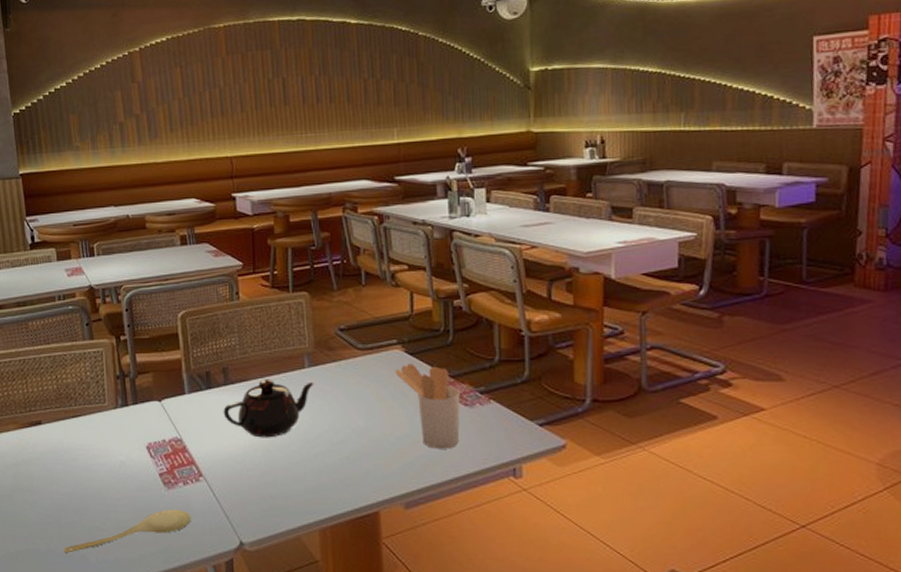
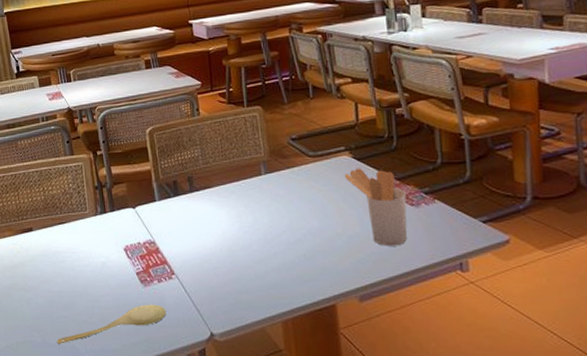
teapot: present [223,378,315,438] -> none [190,185,272,239]

